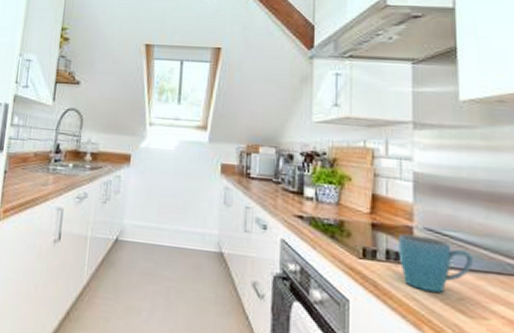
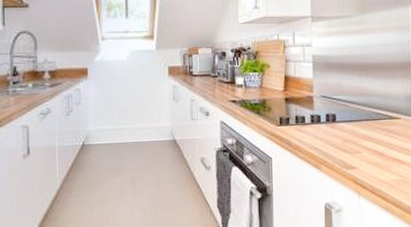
mug: present [398,233,473,293] -> none [303,102,351,141]

